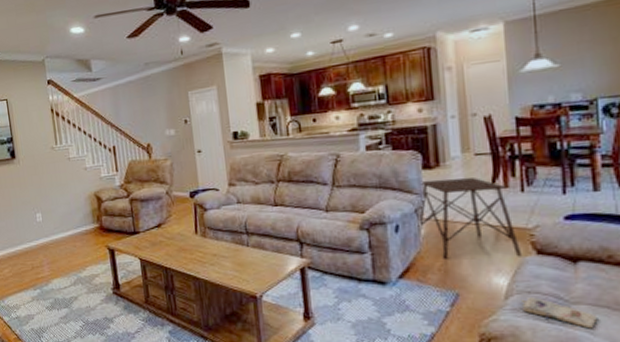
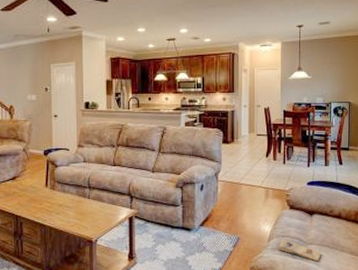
side table: present [417,178,523,259] -> none [216,151,281,211]

